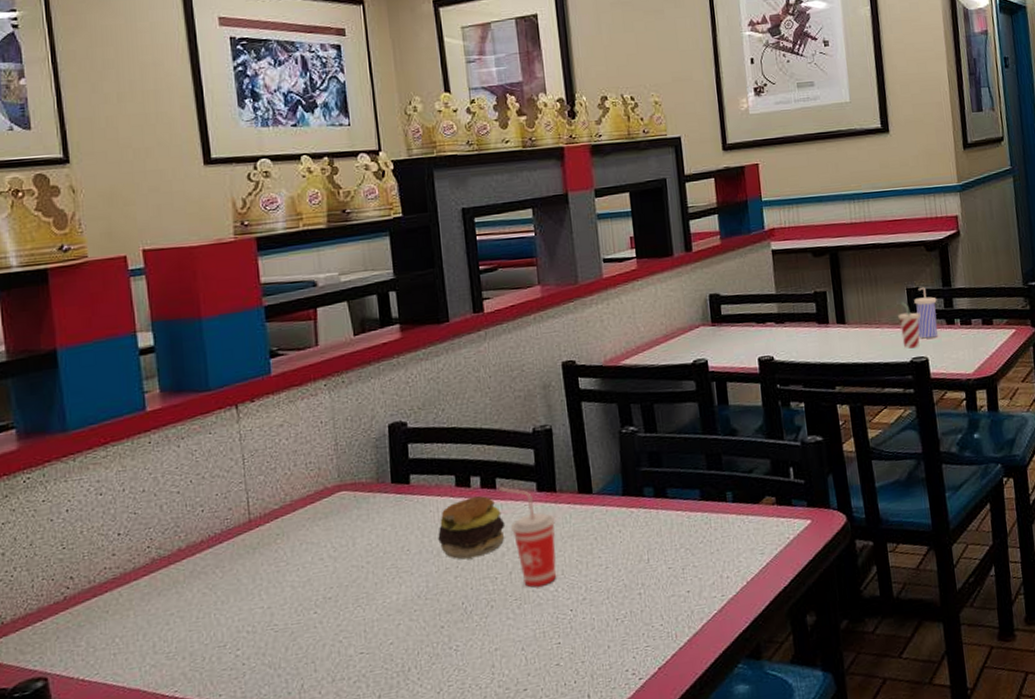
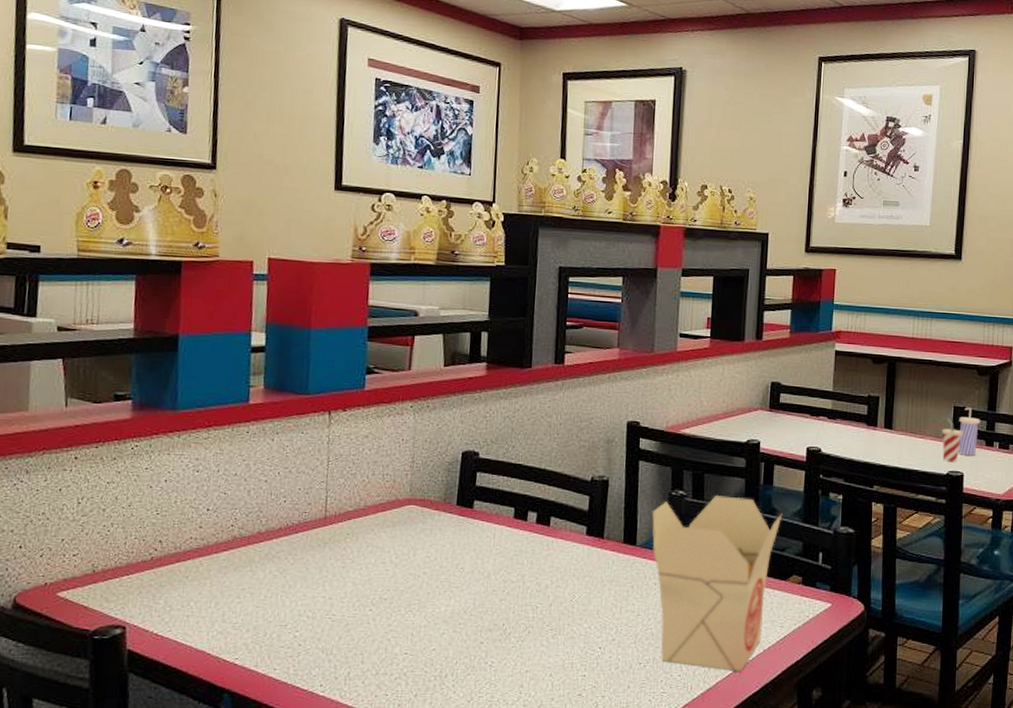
burger: present [438,496,506,560] -> none [490,530,553,585]
beverage cup: present [498,487,557,588] -> none [551,526,600,623]
takeout container: none [604,422,744,613] -> present [652,494,783,672]

